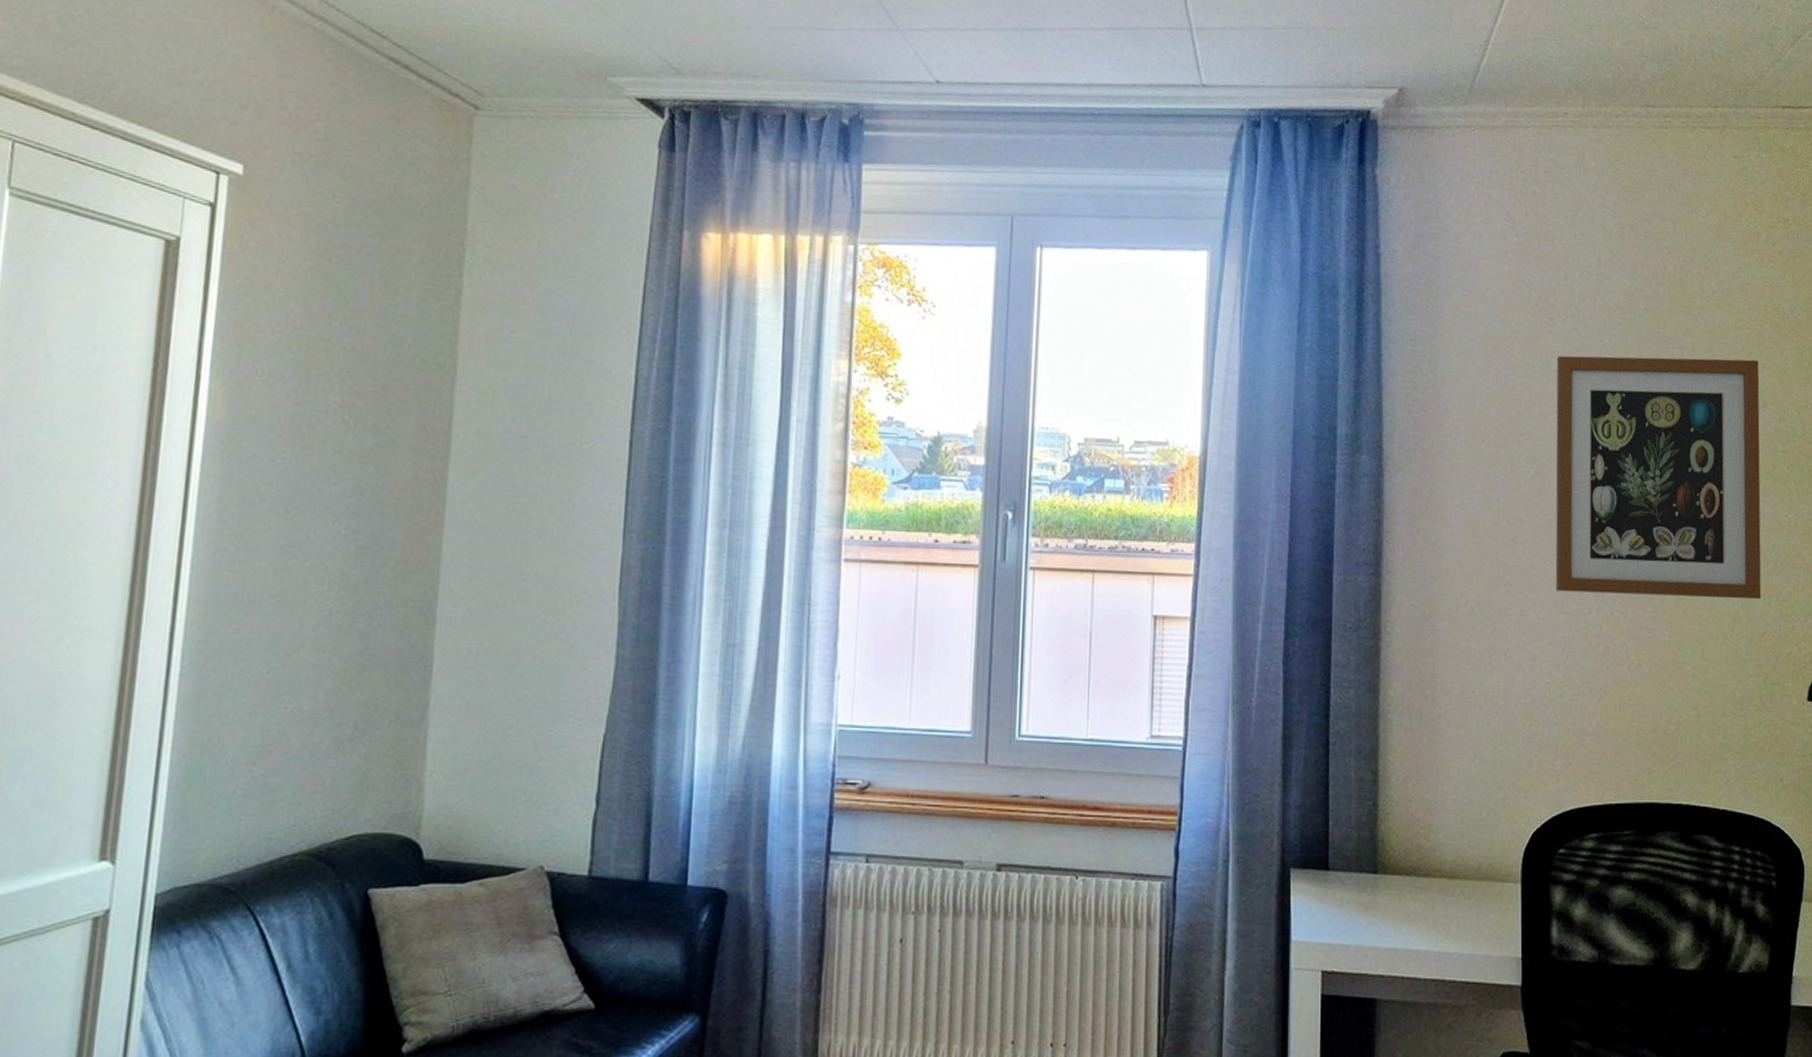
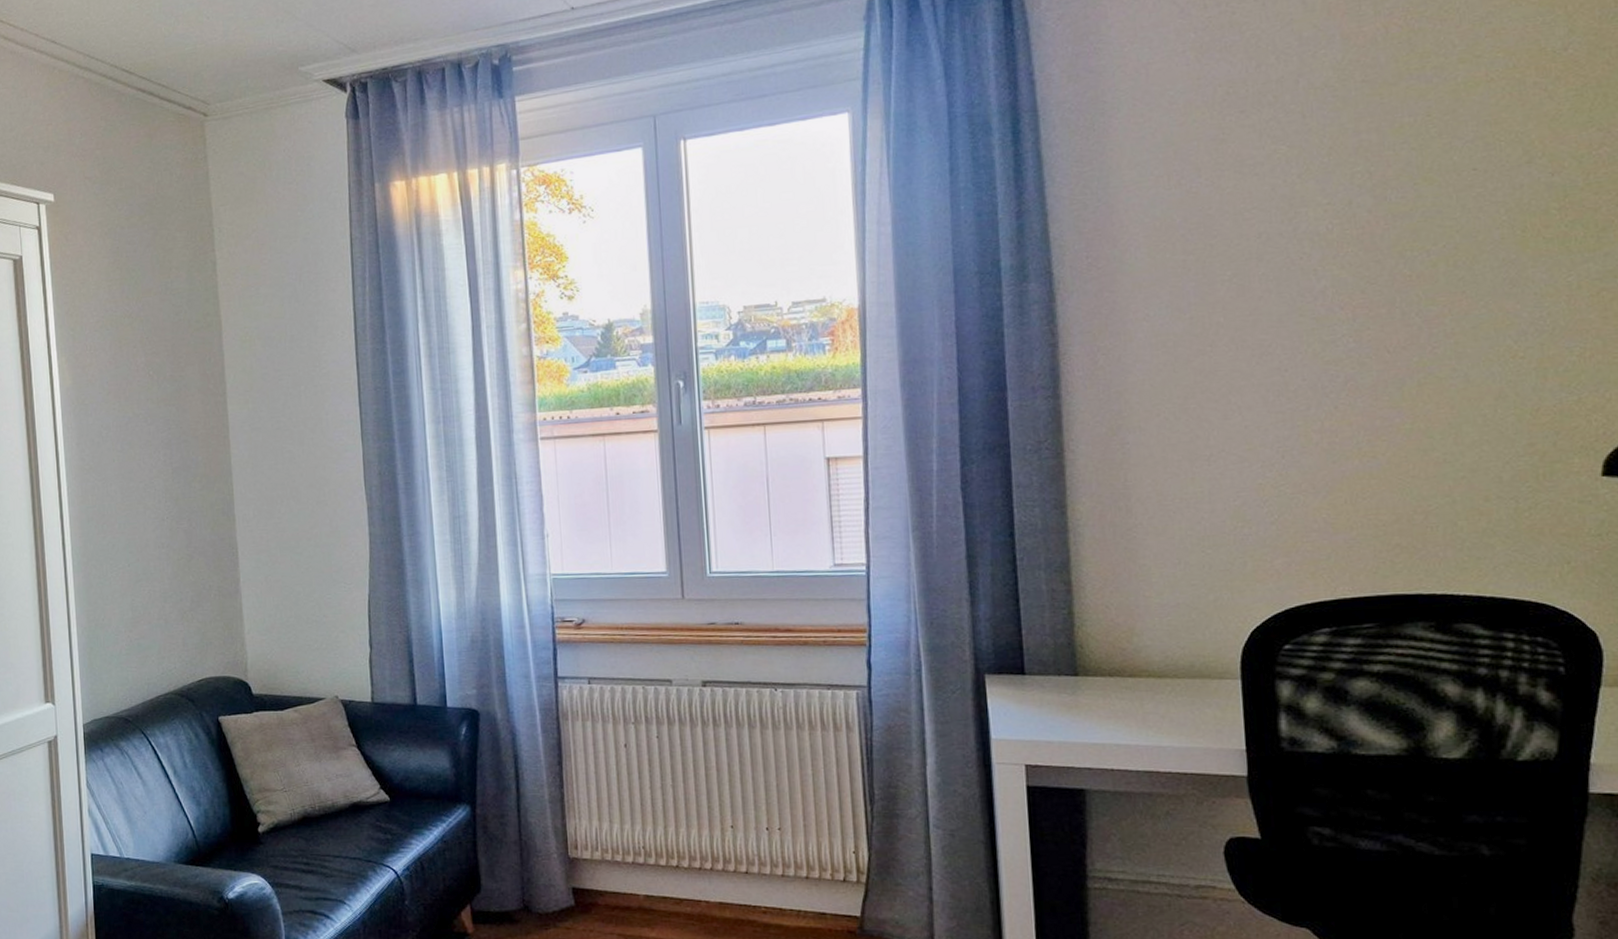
wall art: present [1555,355,1762,600] -> none [1251,111,1534,392]

